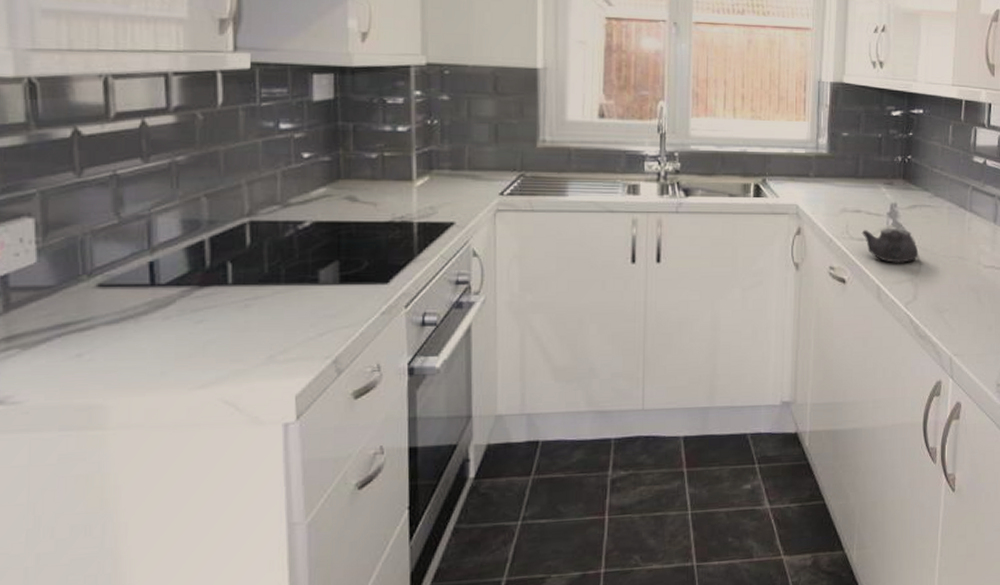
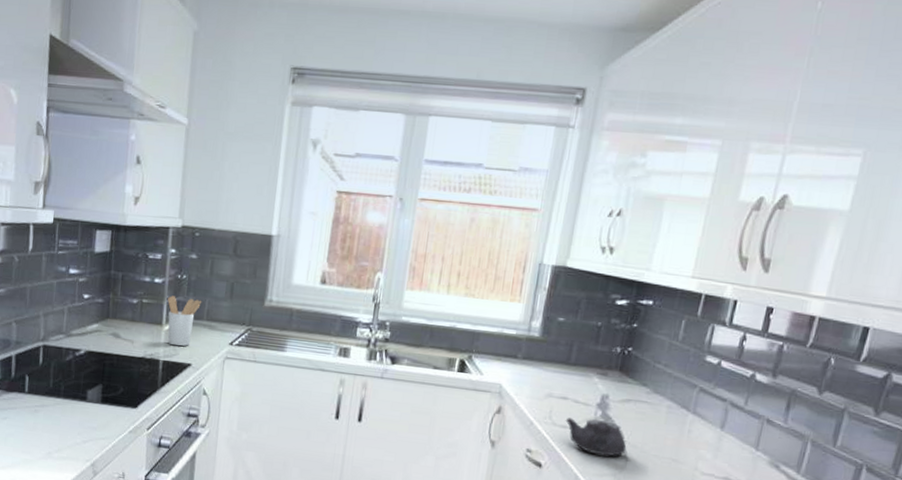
utensil holder: none [417,145,461,204] -> present [167,296,202,346]

